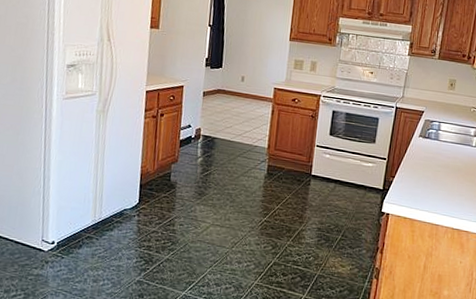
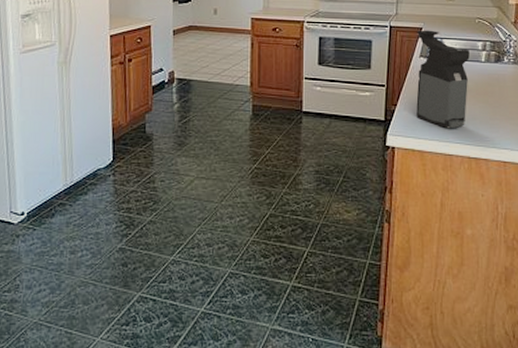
coffee maker: none [411,113,463,202] -> present [416,30,470,129]

